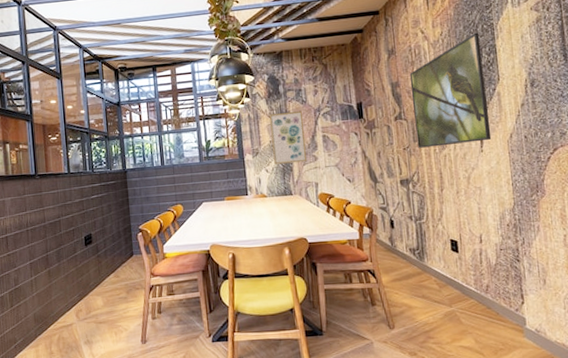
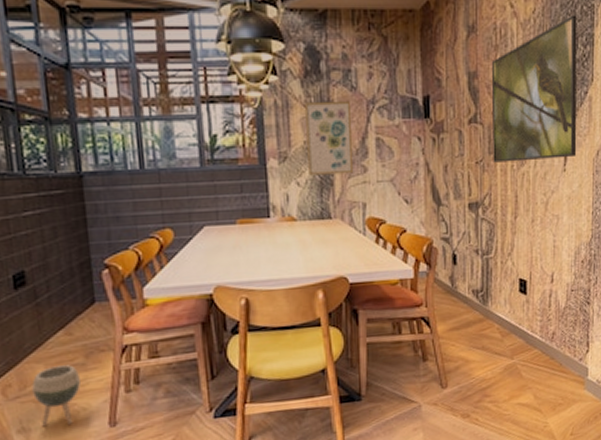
planter: none [94,298,124,341] -> present [32,365,81,427]

